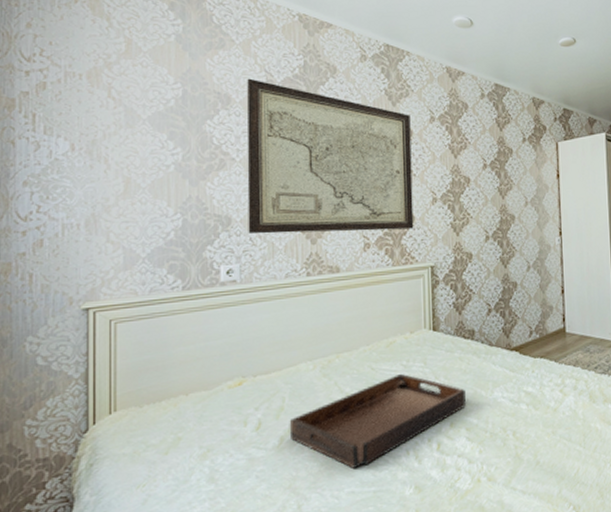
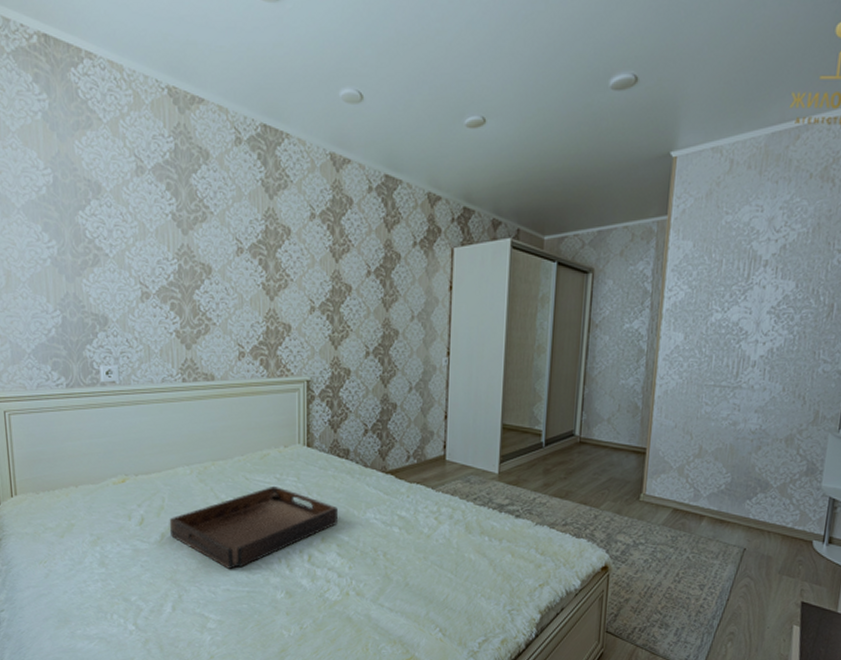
wall art: present [246,78,414,234] -> none [117,164,290,339]

